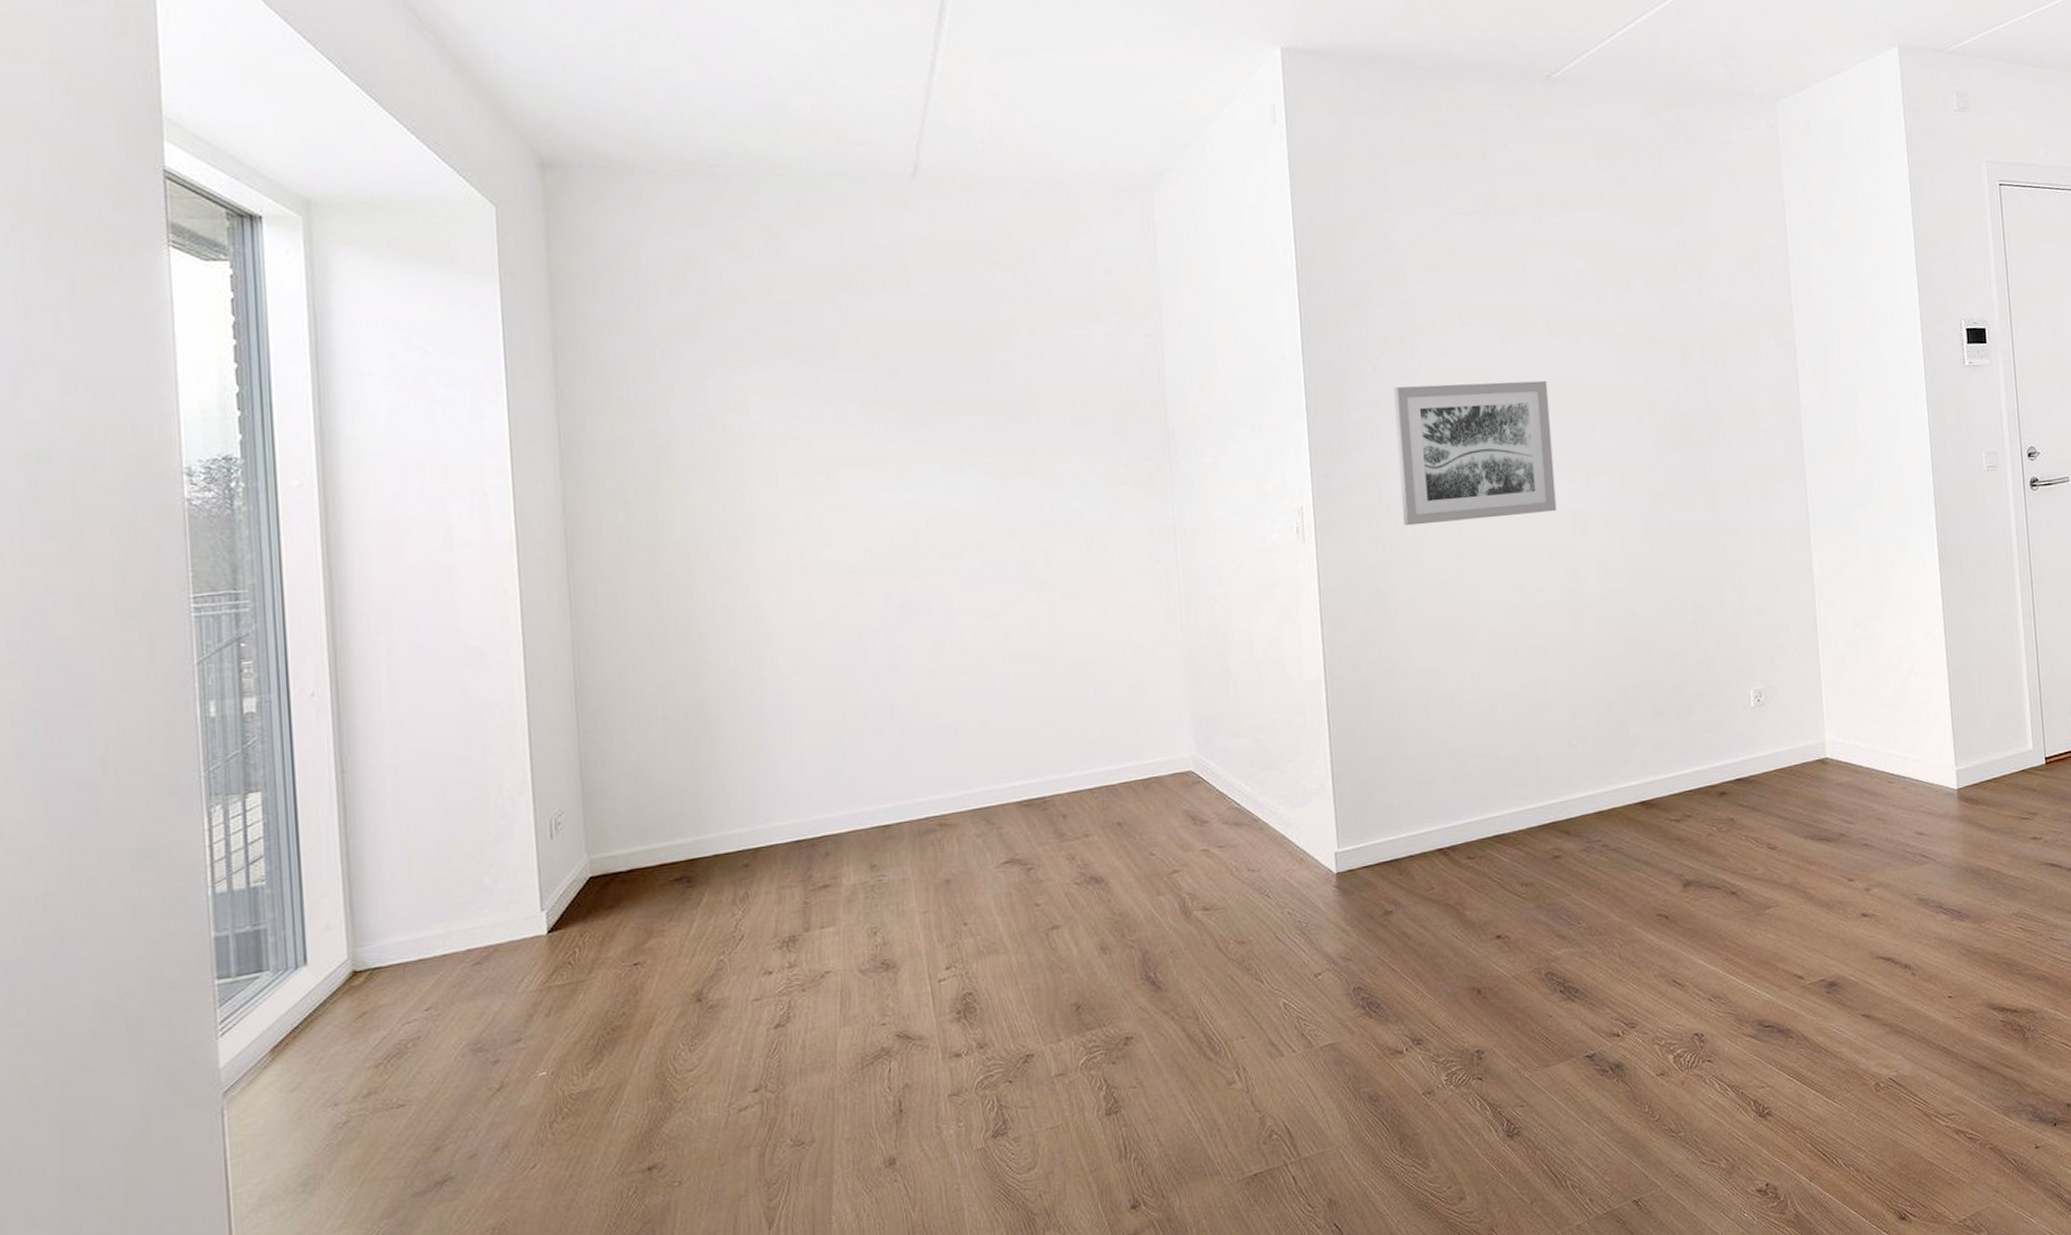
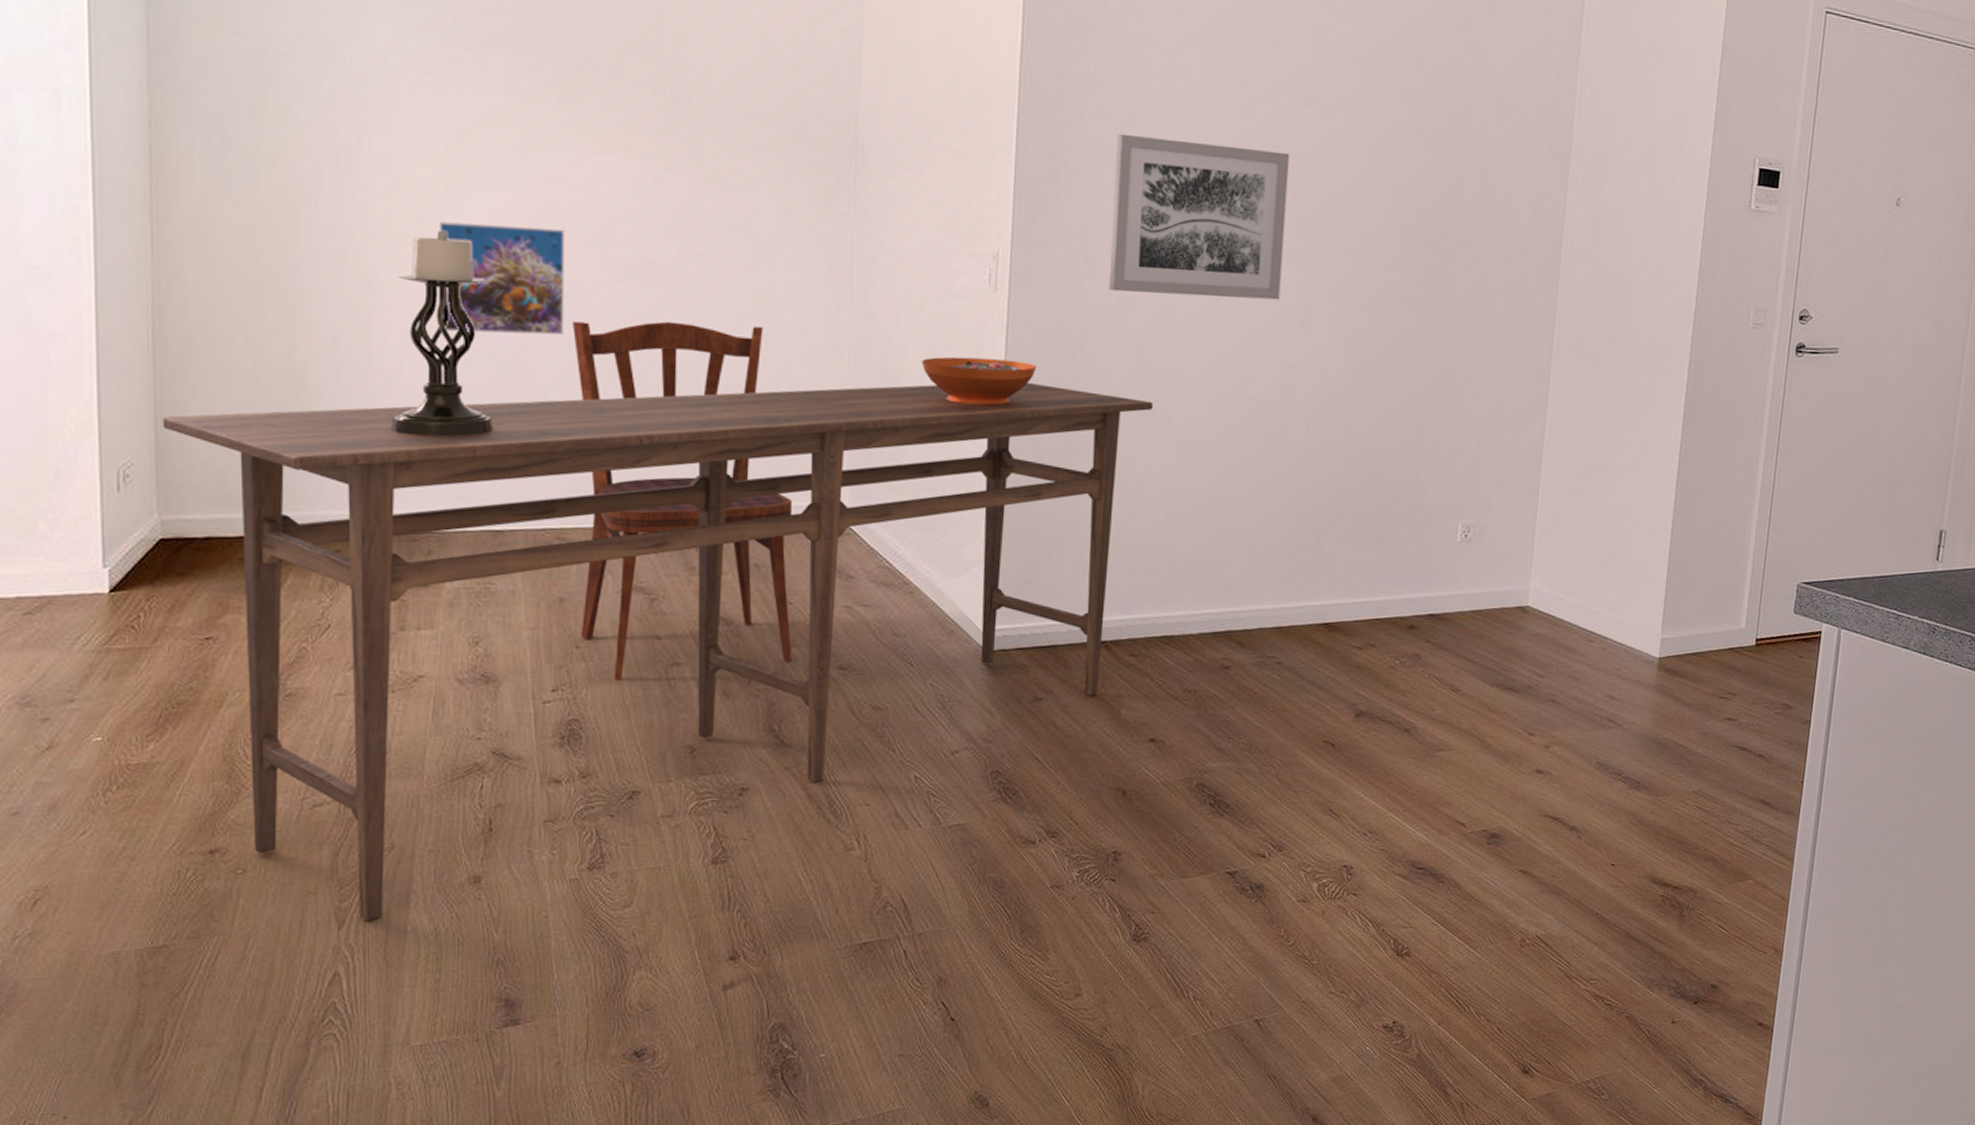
dining table: none [586,618,1458,1217] -> present [162,382,1154,921]
candle holder: none [782,563,876,750] -> present [391,231,494,437]
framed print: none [815,545,930,652] -> present [440,221,565,335]
dining chair: none [937,604,1160,951] -> present [573,321,793,681]
decorative bowl: none [1246,601,1349,648] -> present [921,356,1037,405]

